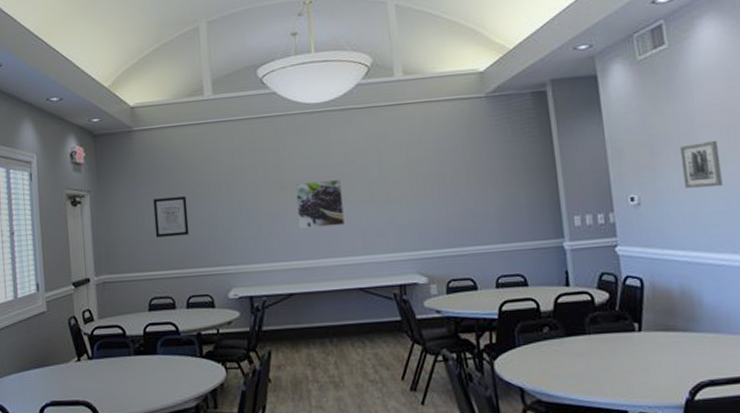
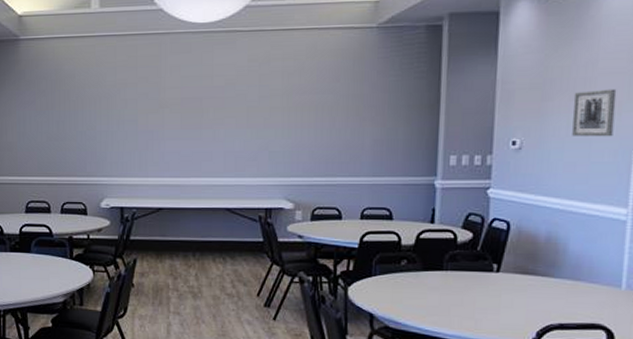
wall art: present [152,196,189,238] -> none [35,108,68,145]
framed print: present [295,180,345,229] -> none [174,102,219,147]

